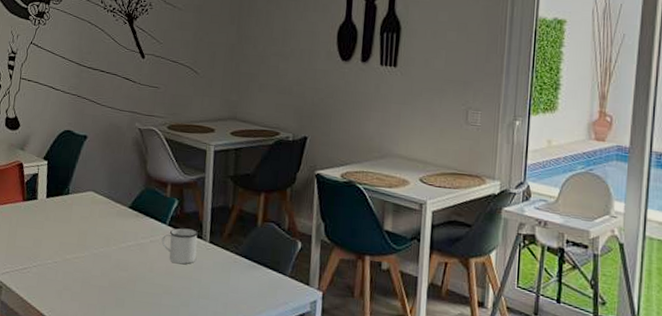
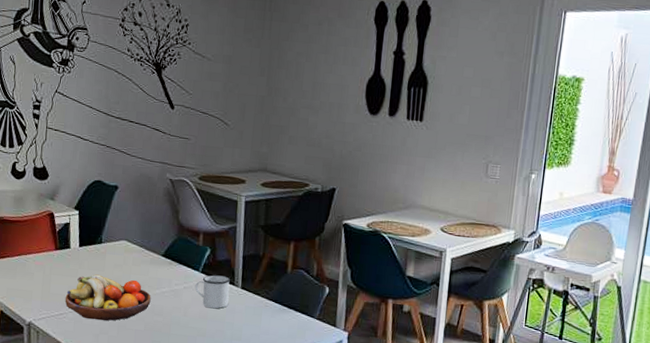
fruit bowl: none [29,226,117,277] -> present [65,274,151,321]

